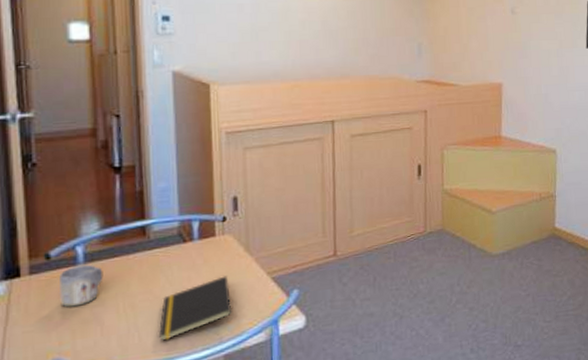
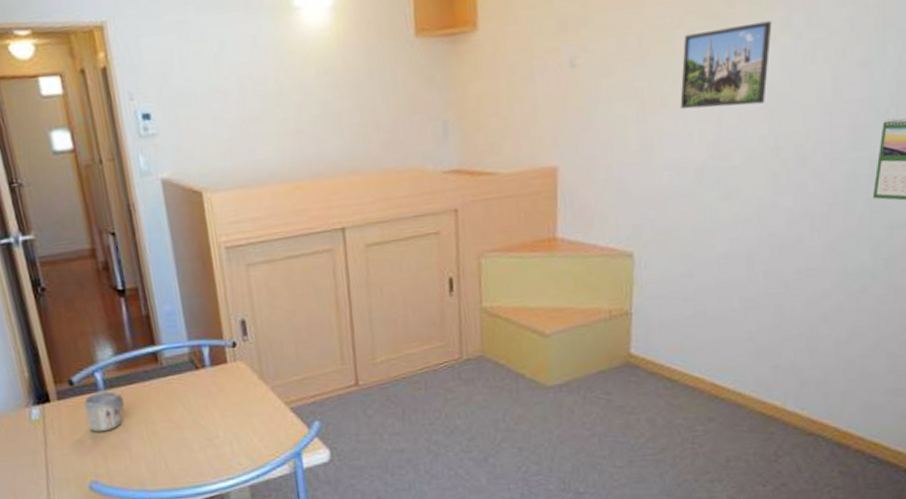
notepad: present [159,276,232,341] -> none [182,405,253,469]

